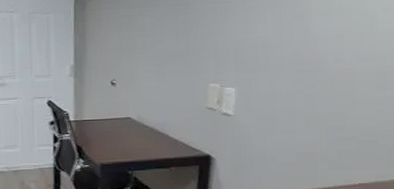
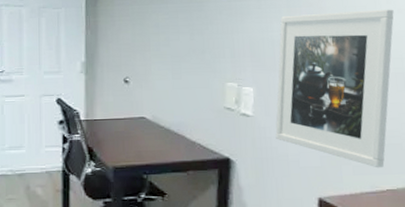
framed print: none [255,8,380,164] -> present [275,9,394,168]

